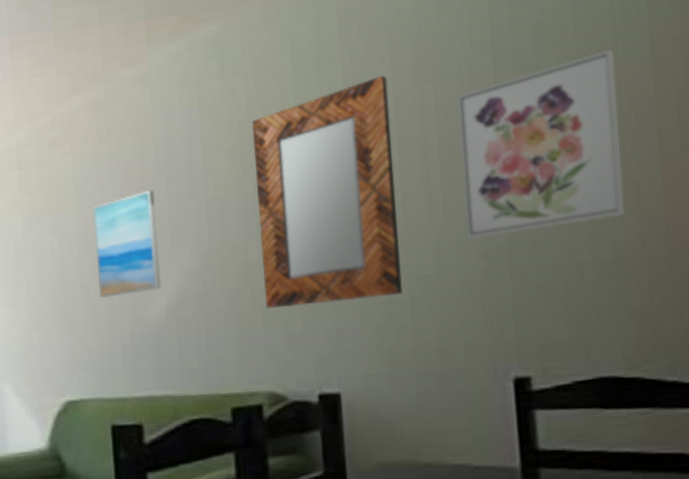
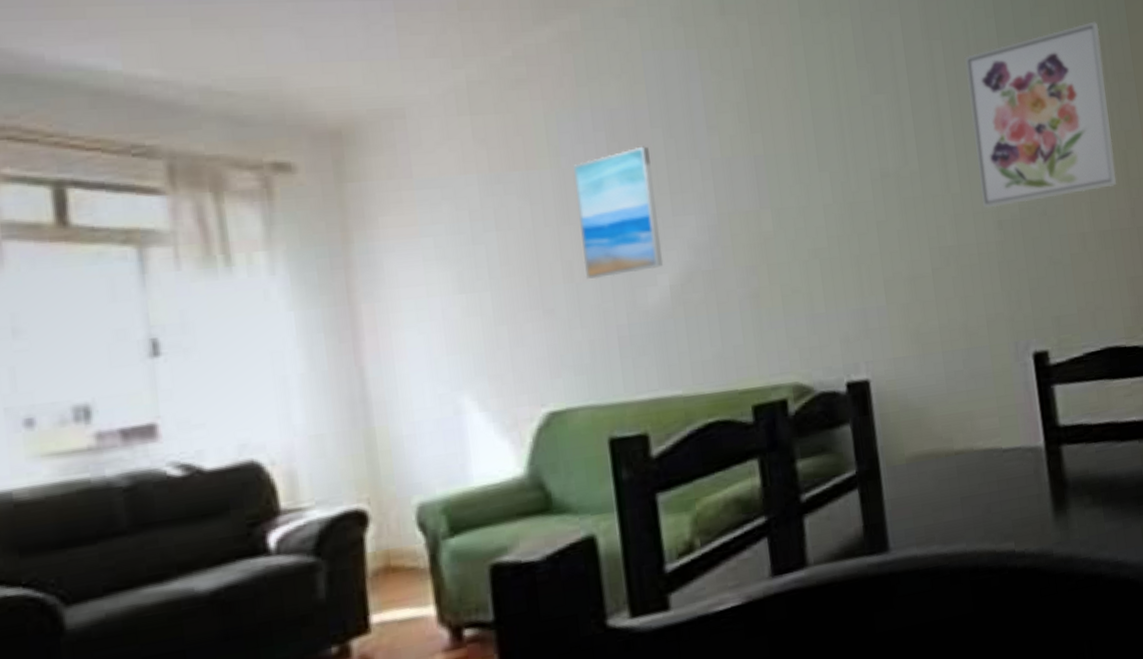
home mirror: present [252,75,403,309] -> none [759,29,925,288]

